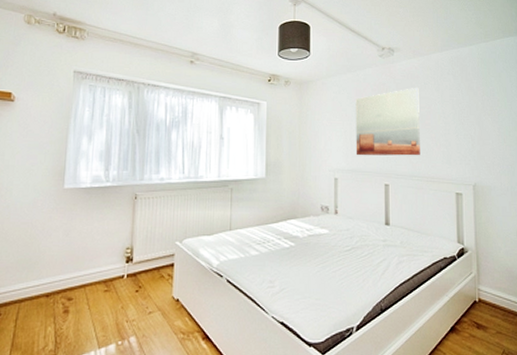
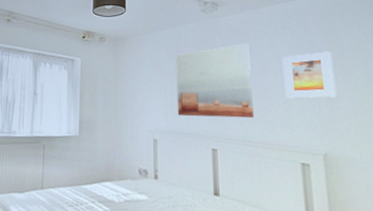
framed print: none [446,95,487,137] -> present [282,51,337,98]

